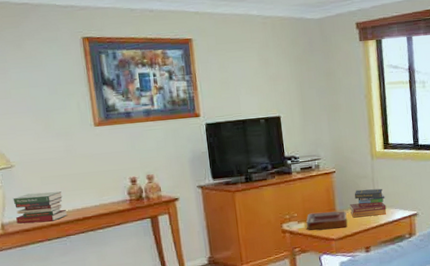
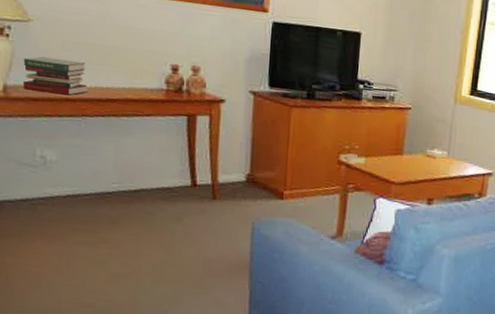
decorative tray: present [306,210,348,231] -> none [367,148,415,173]
books: present [350,188,387,218] -> none [419,133,461,167]

